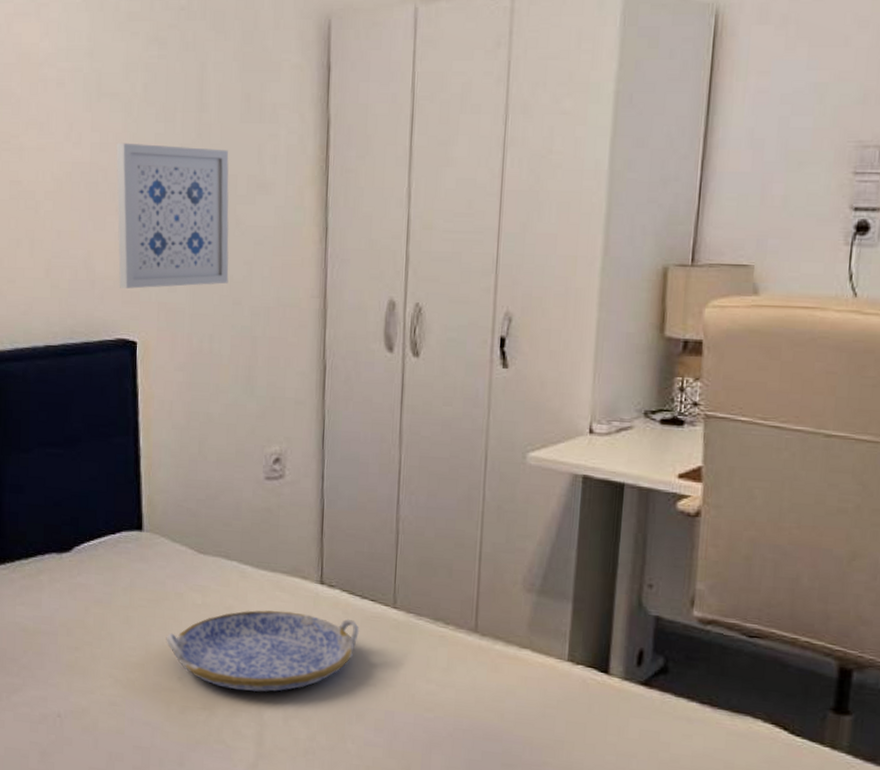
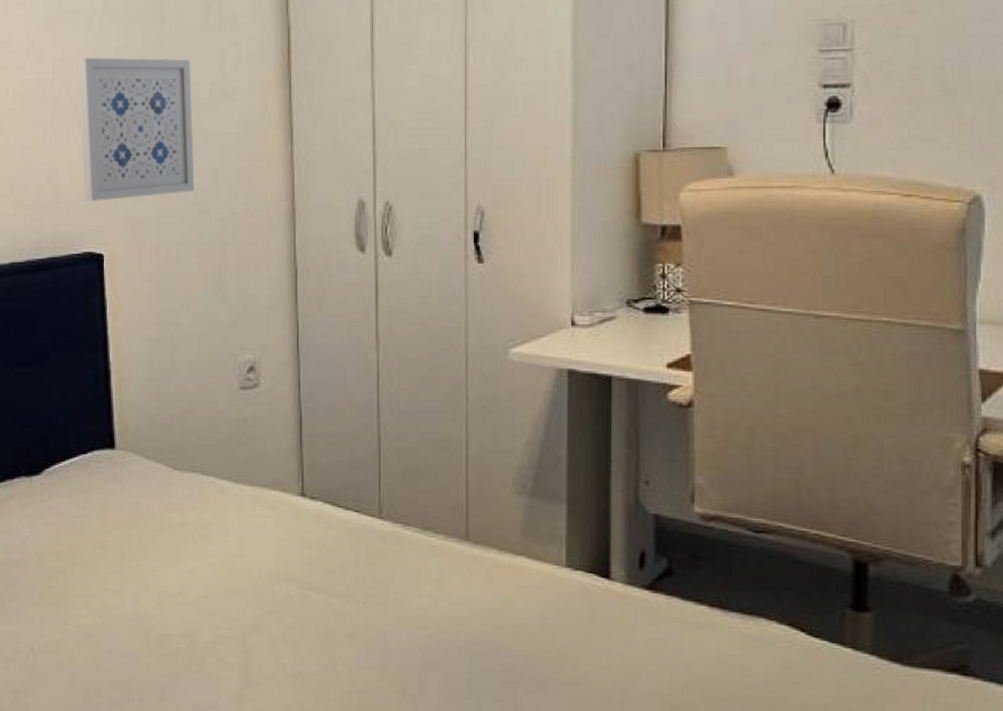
serving tray: present [166,610,360,692] -> none [142,527,346,616]

